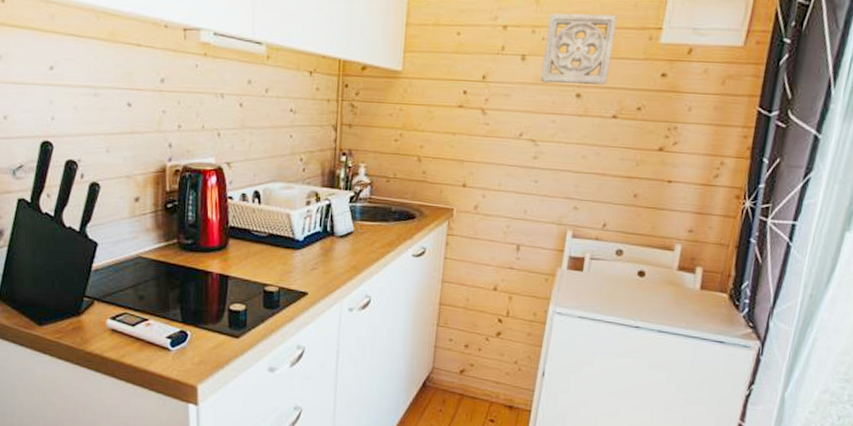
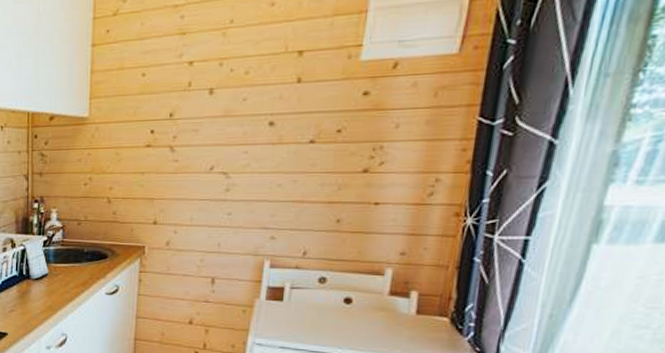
wall ornament: present [540,13,619,85] -> none [230,36,313,115]

